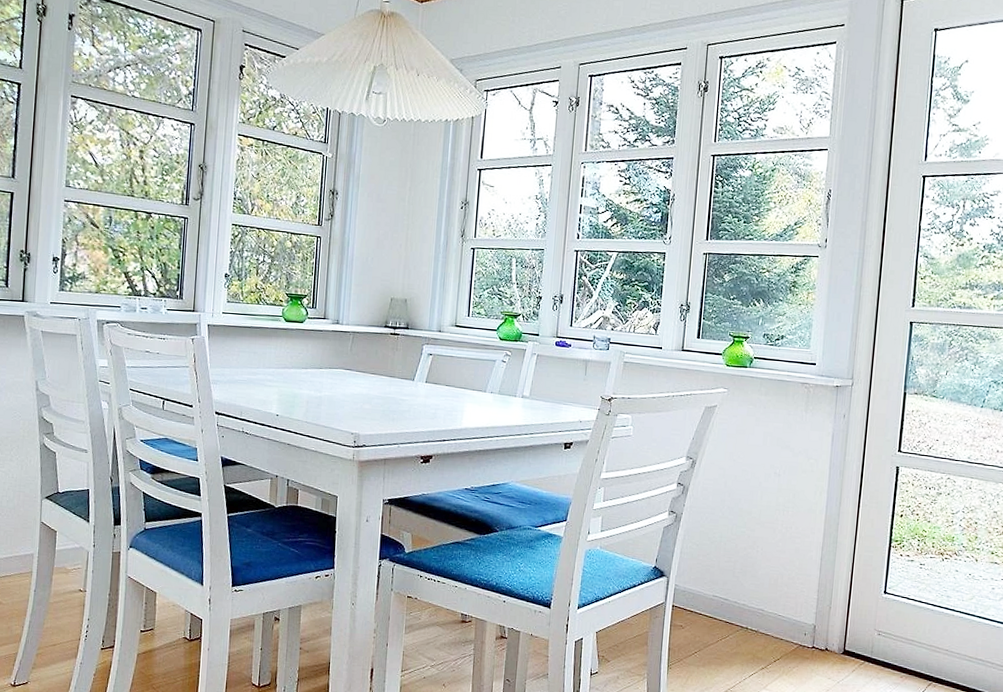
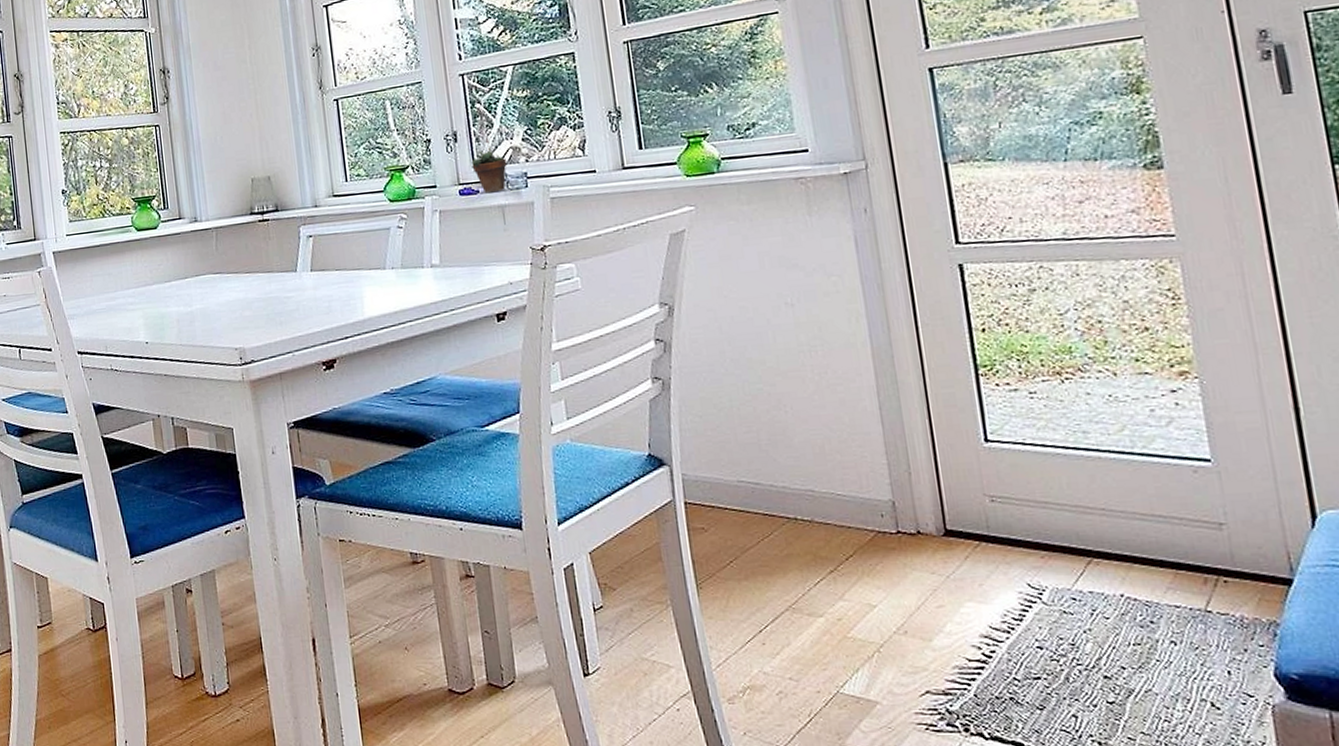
succulent plant: none [569,304,597,349] -> present [471,137,507,194]

